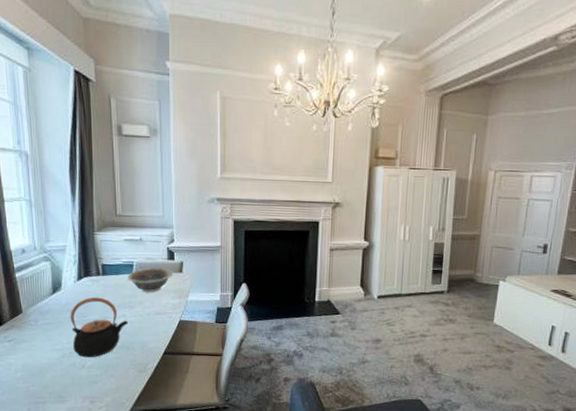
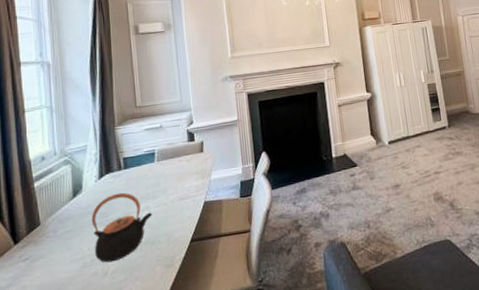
decorative bowl: present [128,267,174,292] -> none [150,150,195,179]

